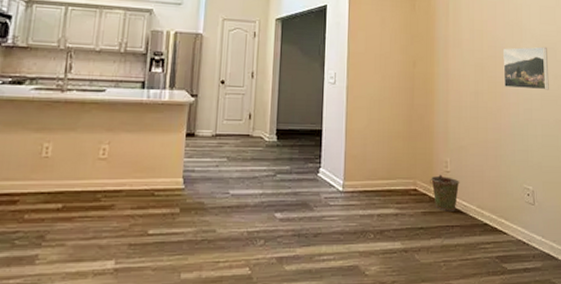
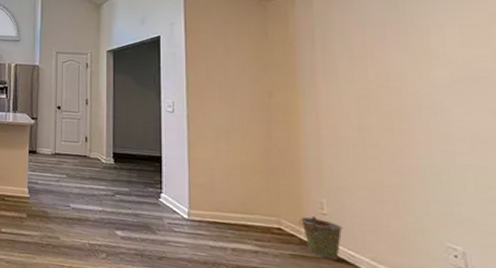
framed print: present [503,46,549,90] -> none [401,75,484,130]

